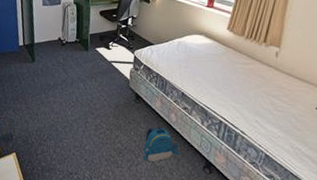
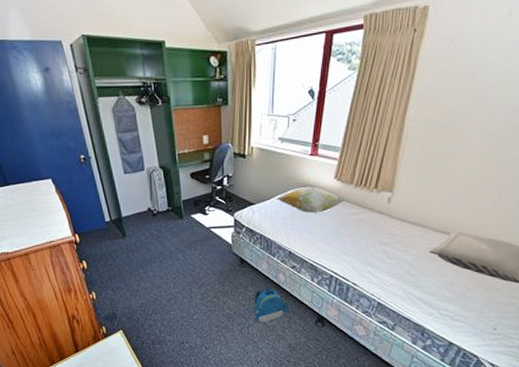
decorative pillow: none [173,33,238,60] -> present [275,186,347,213]

